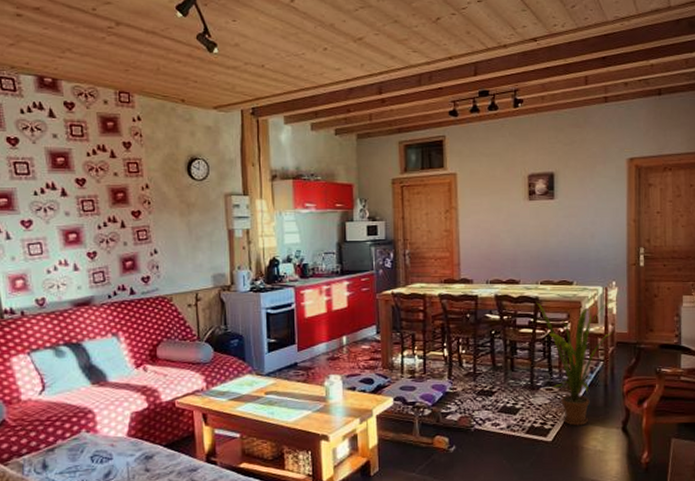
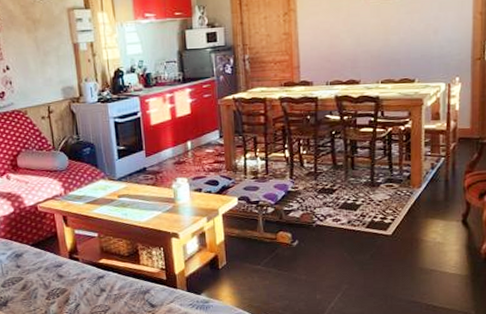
house plant: present [535,299,617,426] -> none [376,95,460,220]

